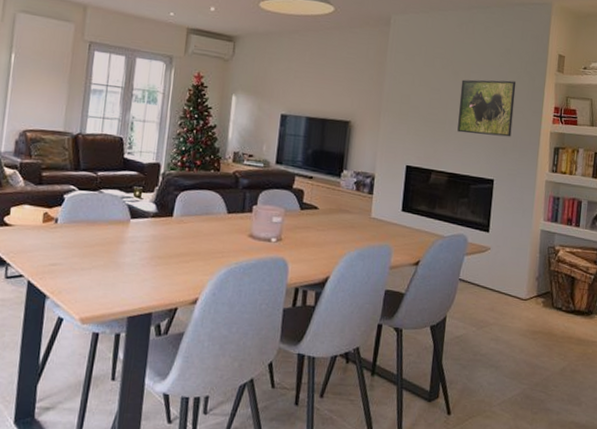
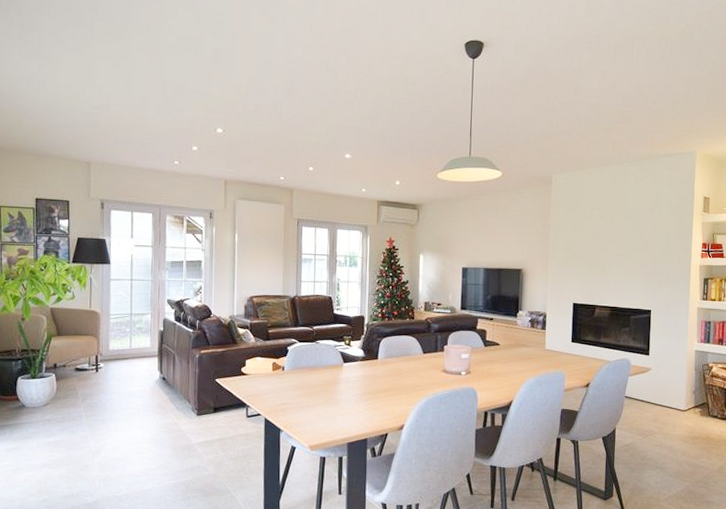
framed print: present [457,79,516,137] -> none [616,223,667,273]

